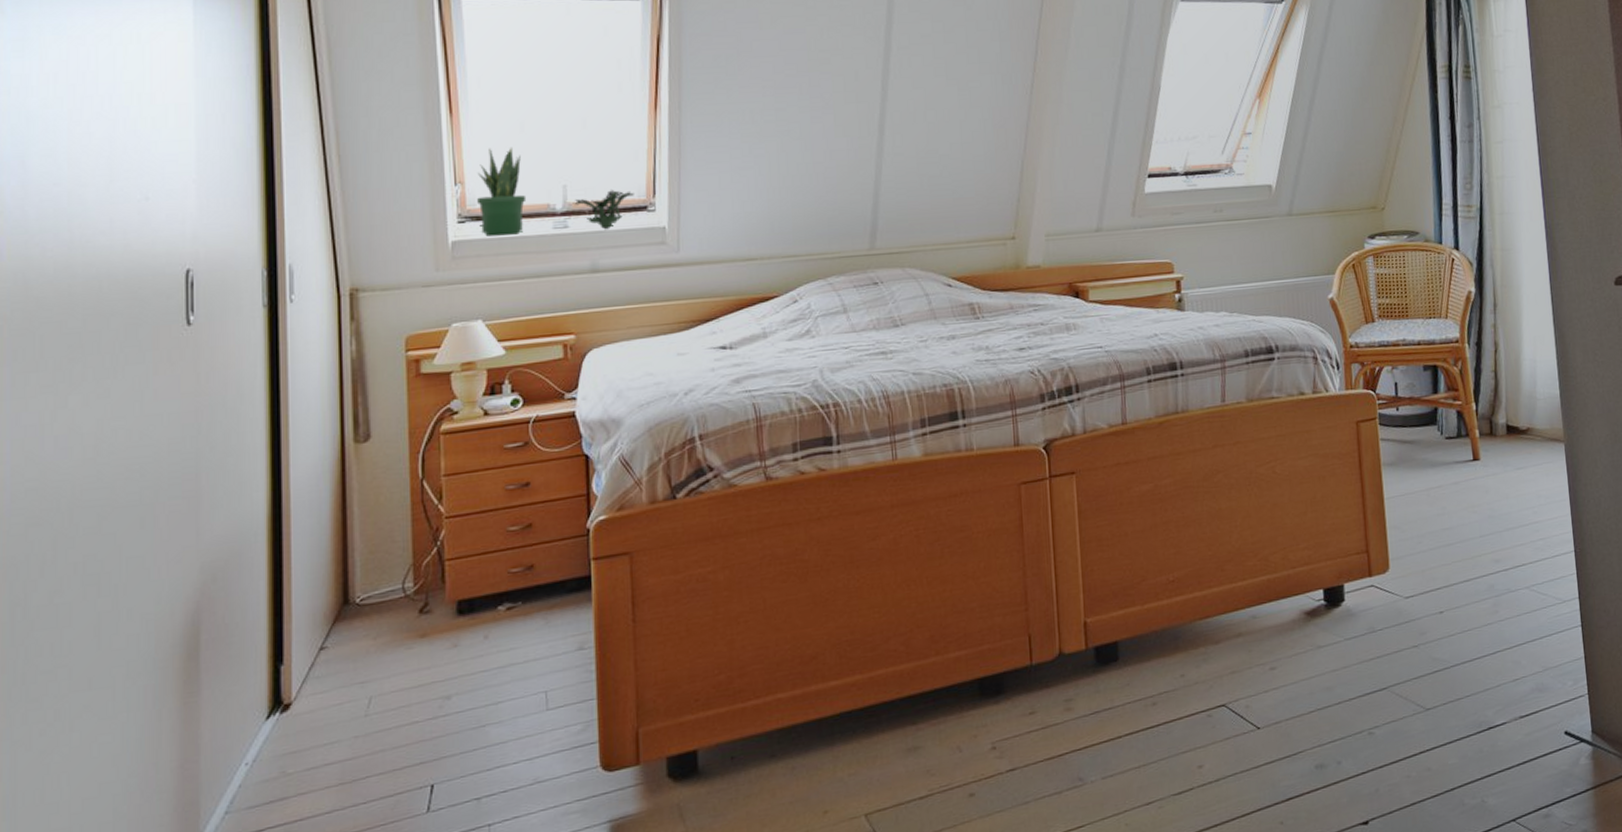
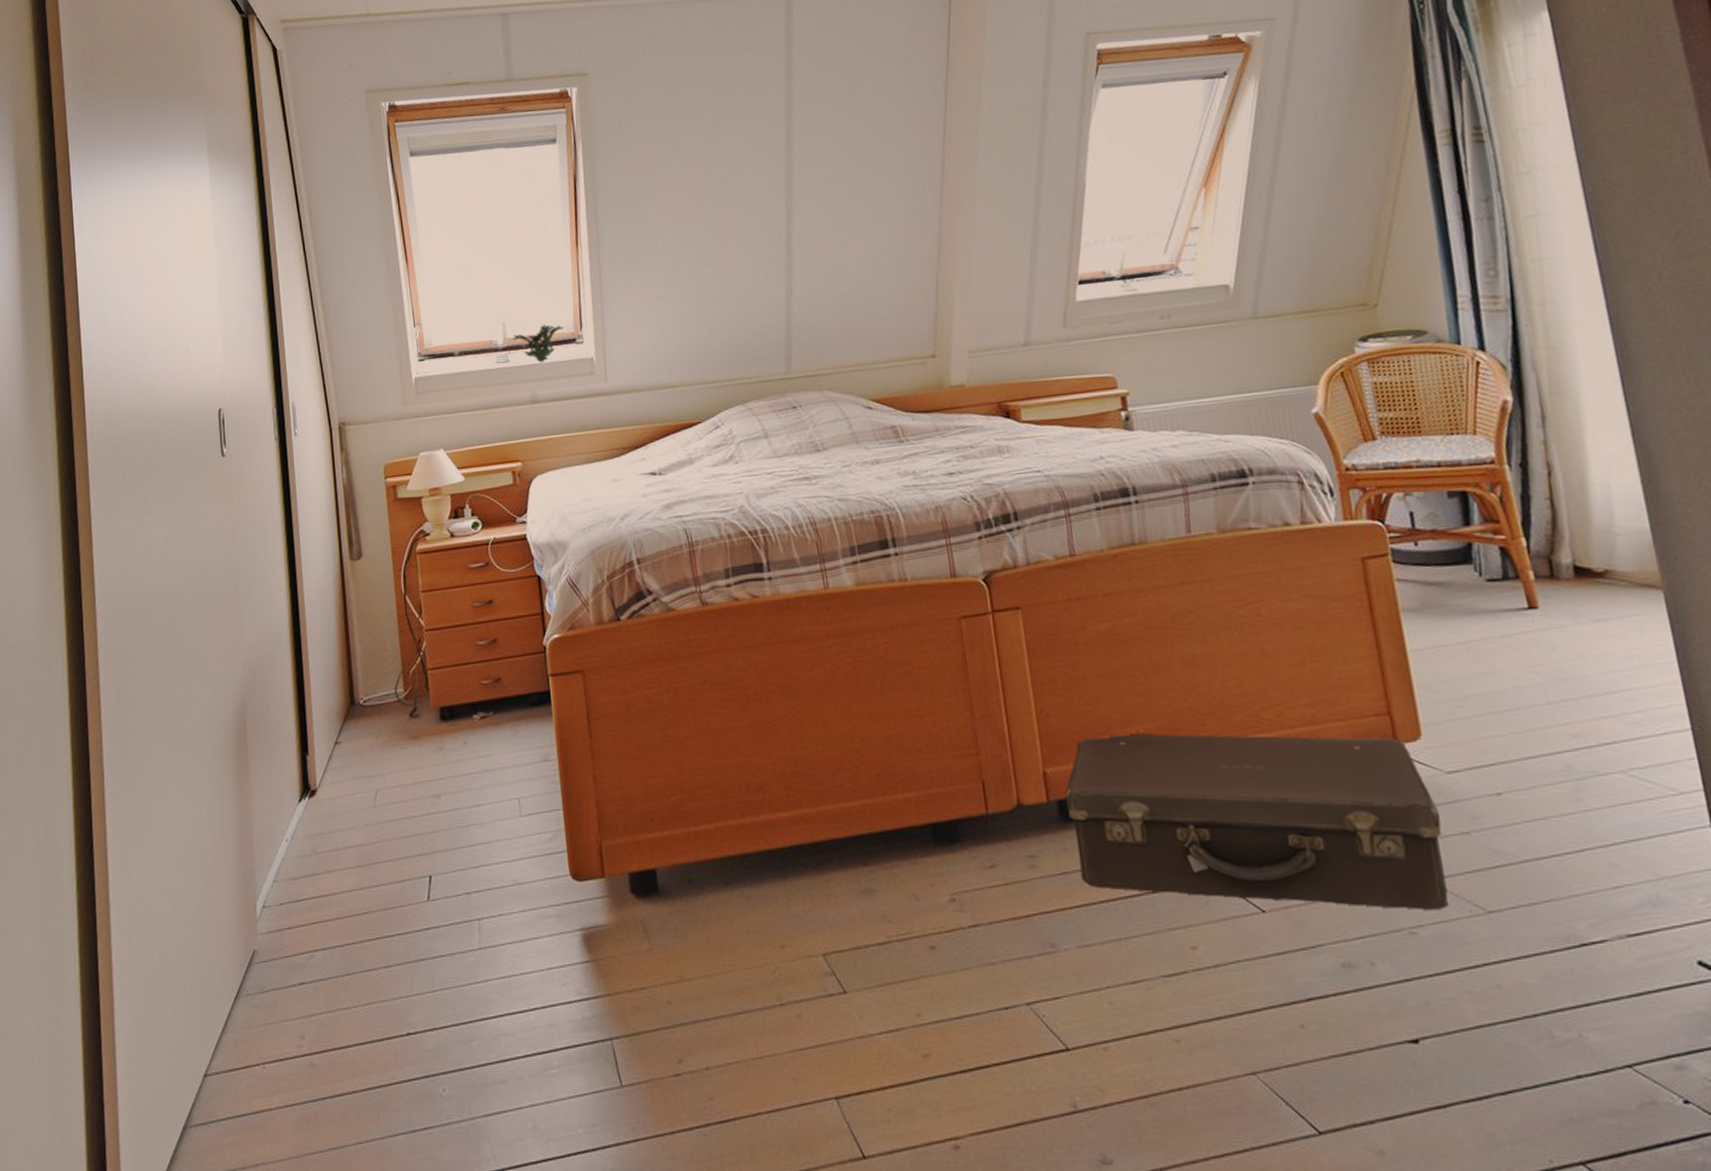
planter: present [477,147,527,237] -> none [432,289,473,373]
suitcase: none [1102,572,1399,724] -> present [1066,733,1450,910]

